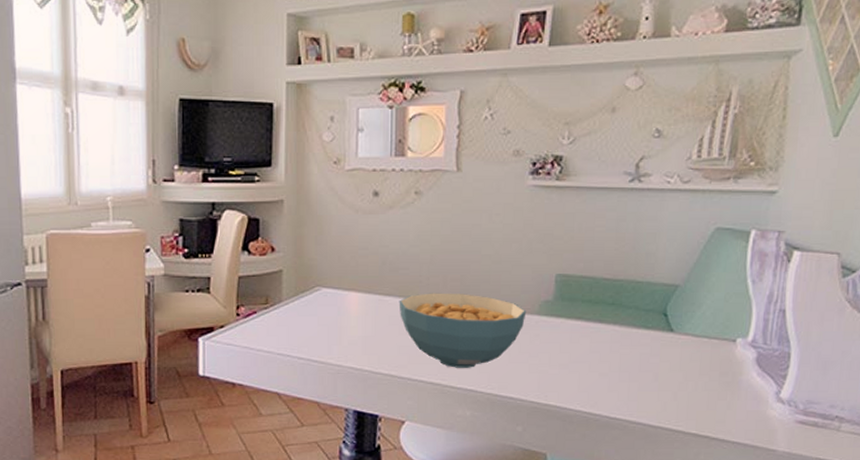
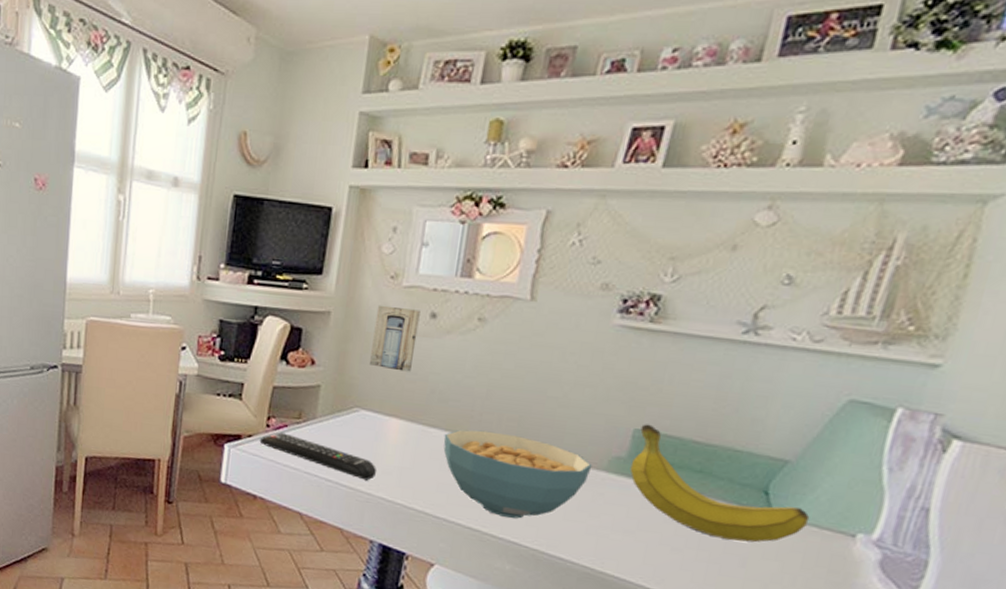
remote control: none [231,319,344,353] -> present [259,432,377,481]
wall art: none [325,189,364,248] -> present [370,305,421,372]
fruit: none [557,269,700,359] -> present [630,424,810,543]

